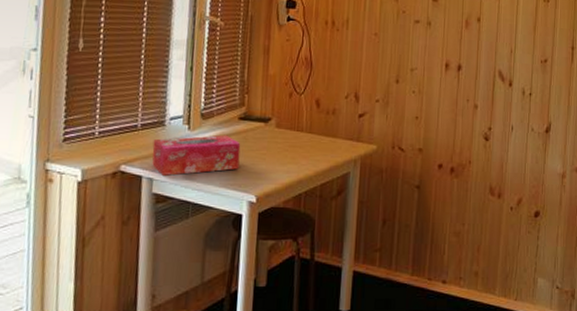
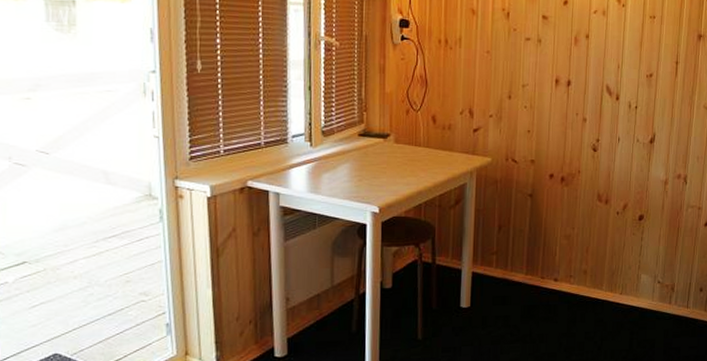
tissue box: present [152,135,241,176] -> none [277,150,362,190]

